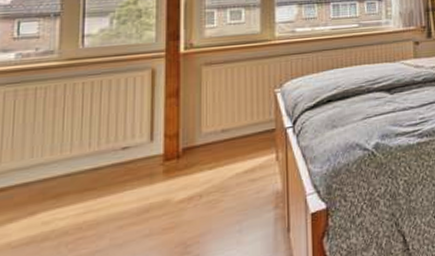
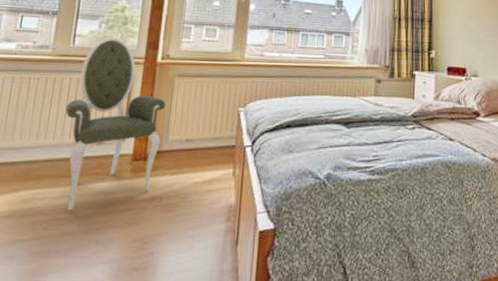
armchair: none [81,33,195,226] -> present [65,38,166,211]

